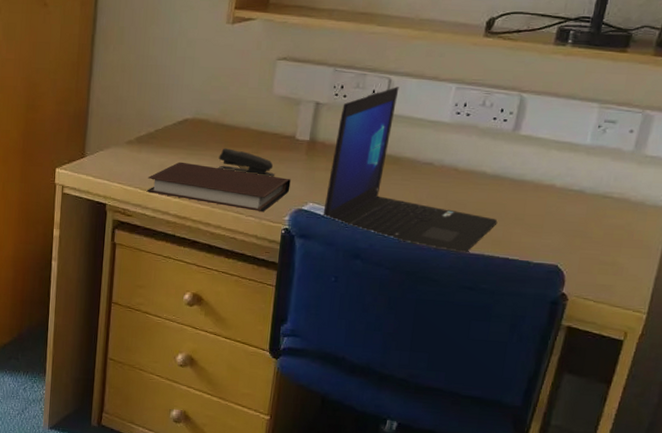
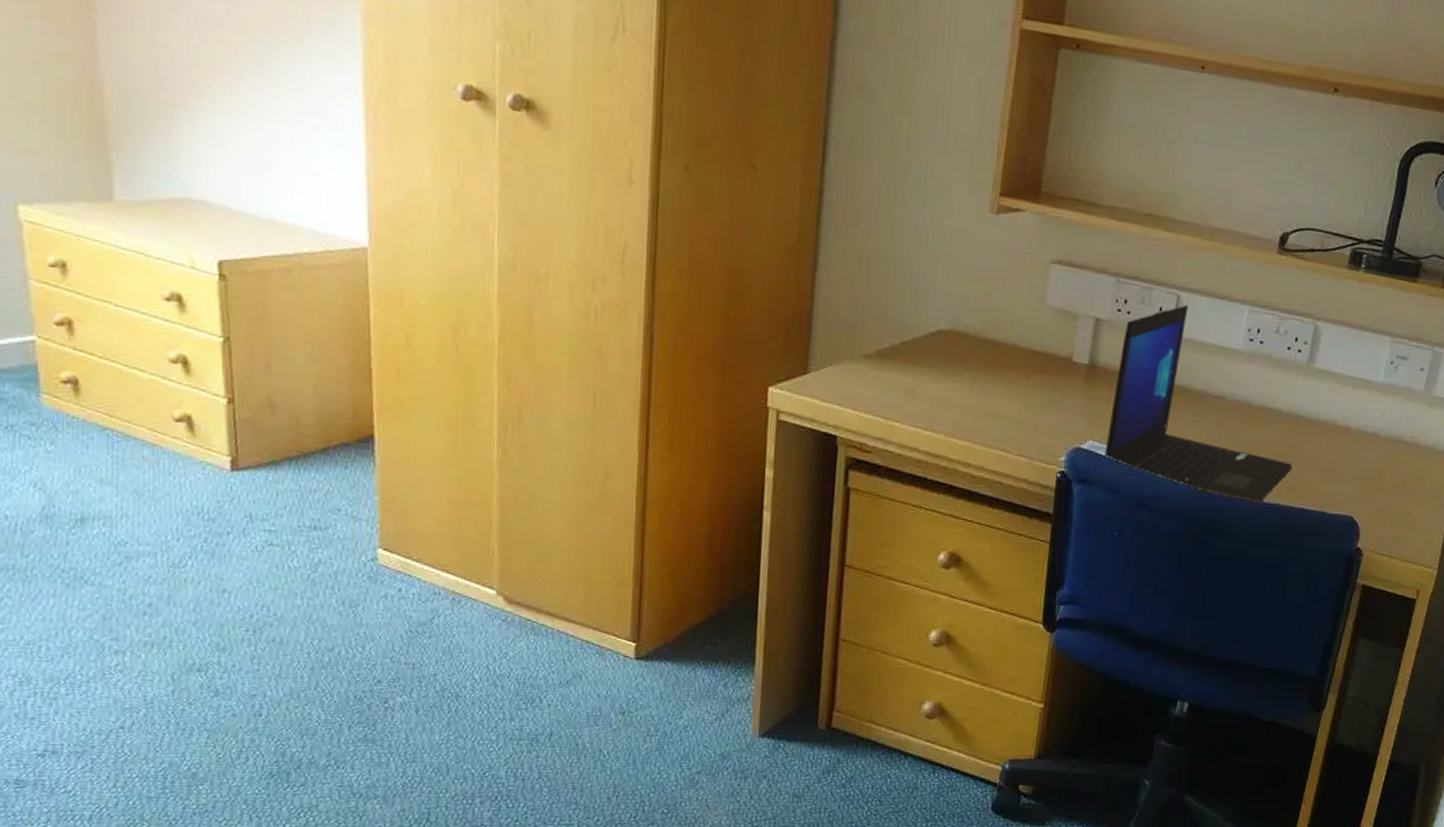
notebook: present [146,161,291,213] -> none [889,384,1068,451]
stapler: present [217,148,275,177] -> none [979,369,1049,407]

